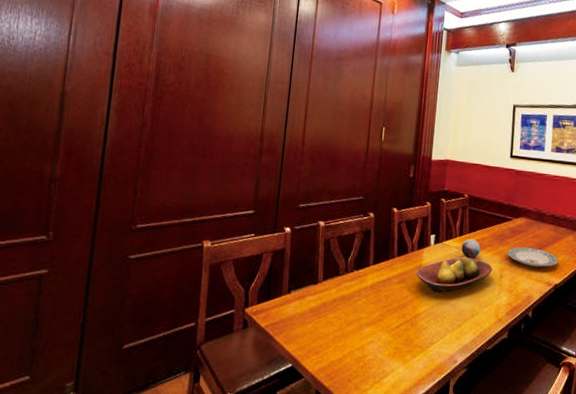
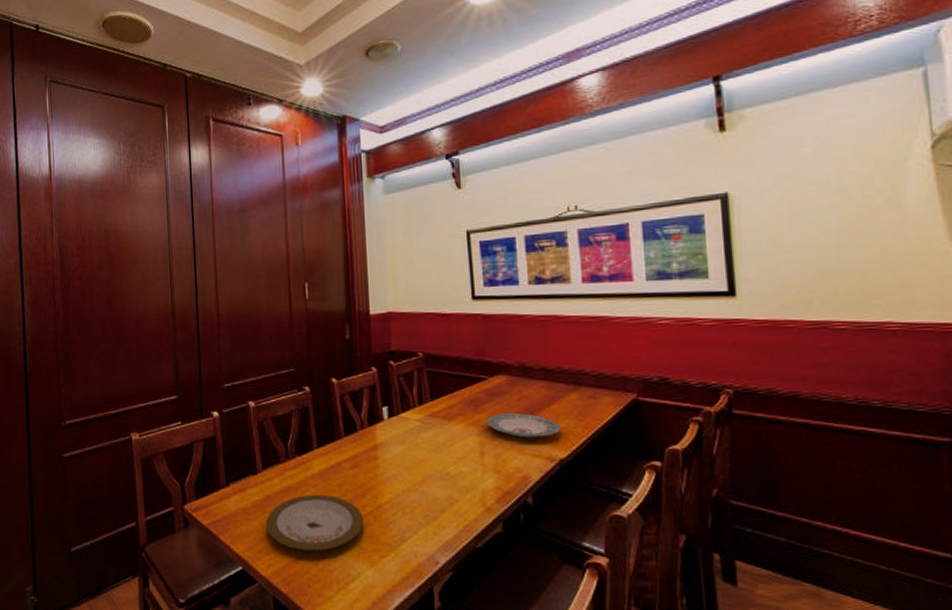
plate: none [318,303,403,352] -> present [265,494,365,553]
fruit bowl: present [416,256,492,293] -> none [371,430,469,478]
decorative orb: present [461,238,481,259] -> none [424,407,449,433]

